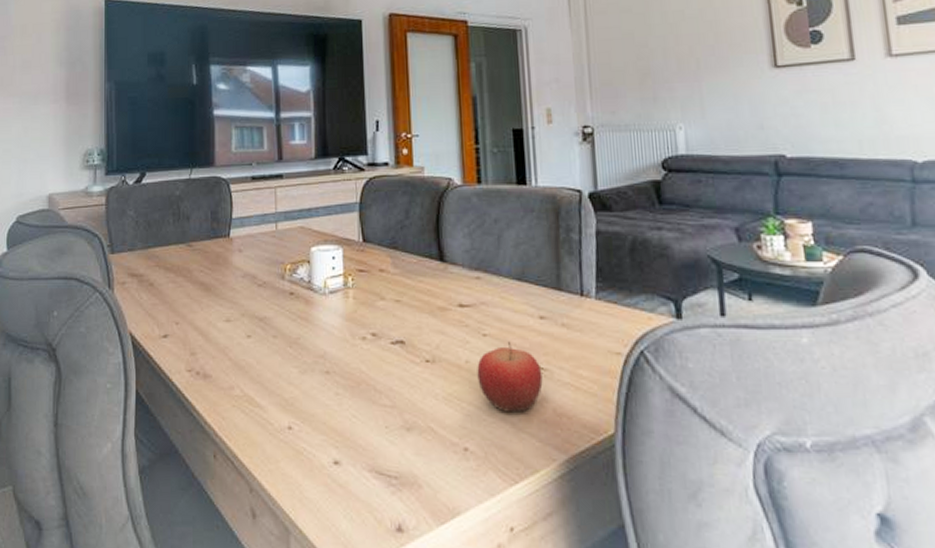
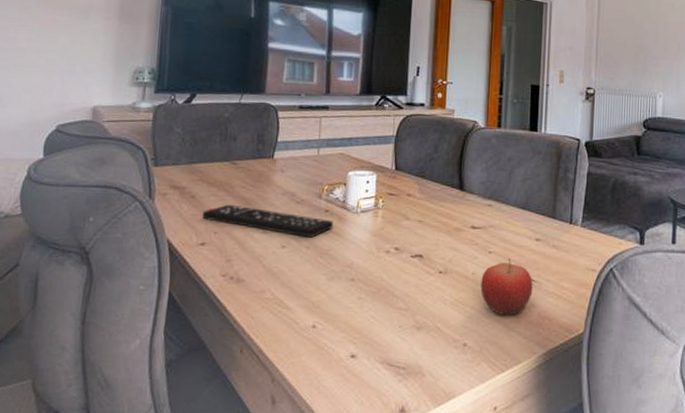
remote control: none [163,291,300,325] -> present [202,204,333,238]

